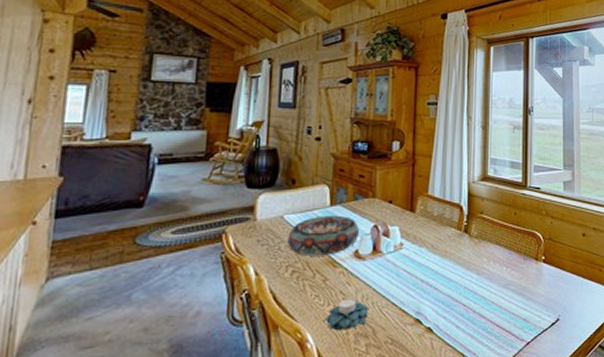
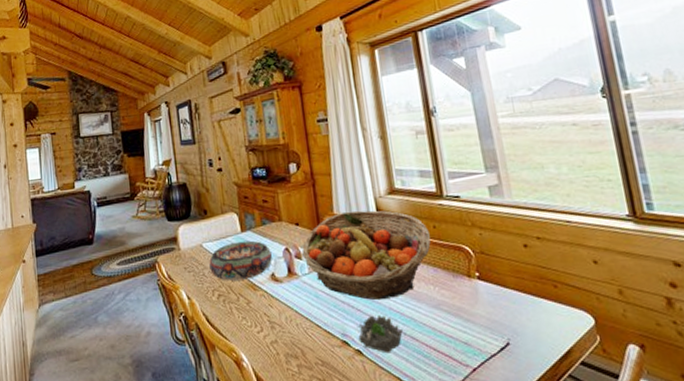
candle holder: present [323,298,369,331] -> none [253,320,295,351]
fruit basket: none [389,193,510,280] -> present [301,210,431,301]
flower: none [431,293,473,331] -> present [357,314,403,354]

